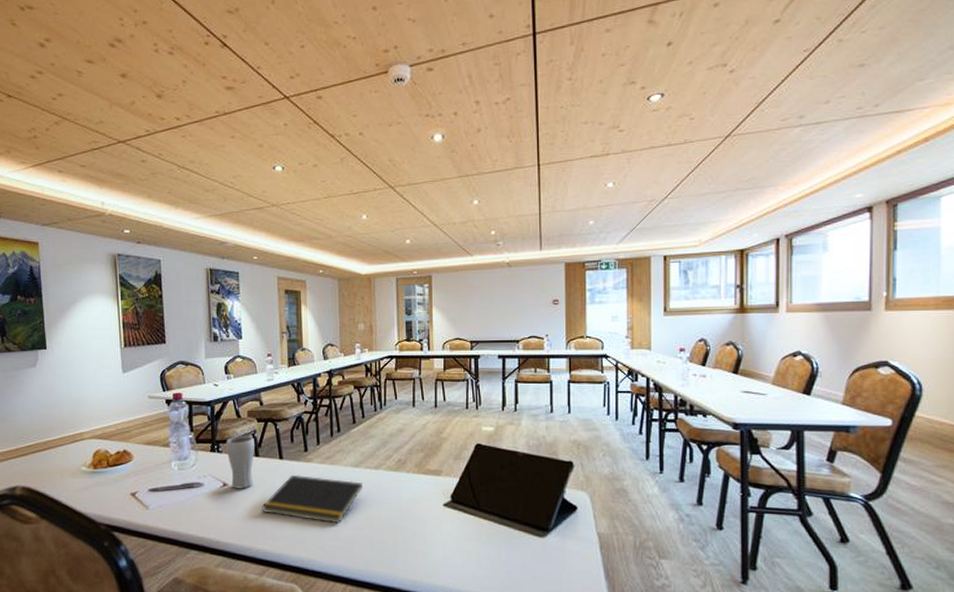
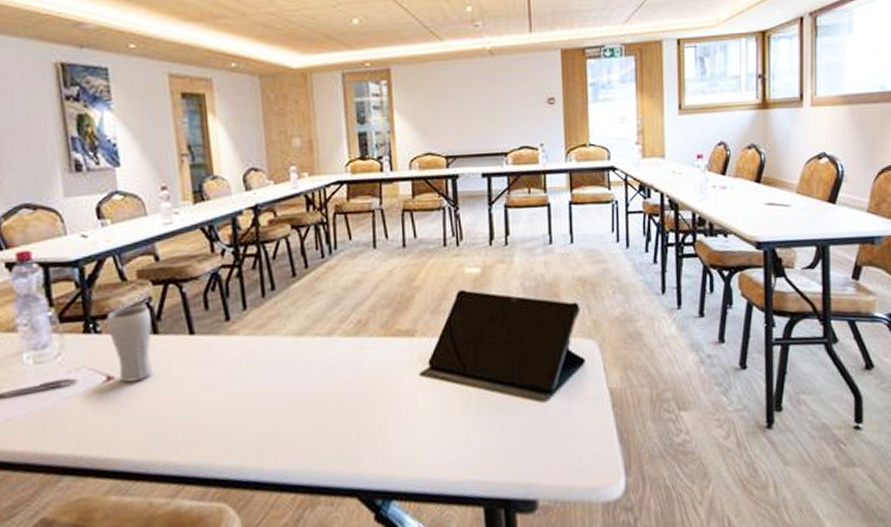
notepad: present [262,474,362,524] -> none [167,353,311,415]

